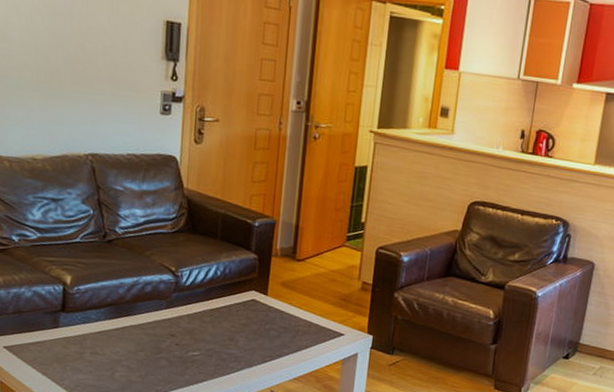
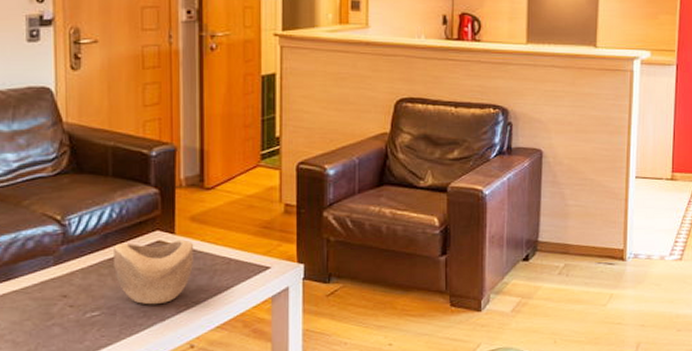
decorative bowl: none [214,298,283,353] -> present [114,239,194,305]

